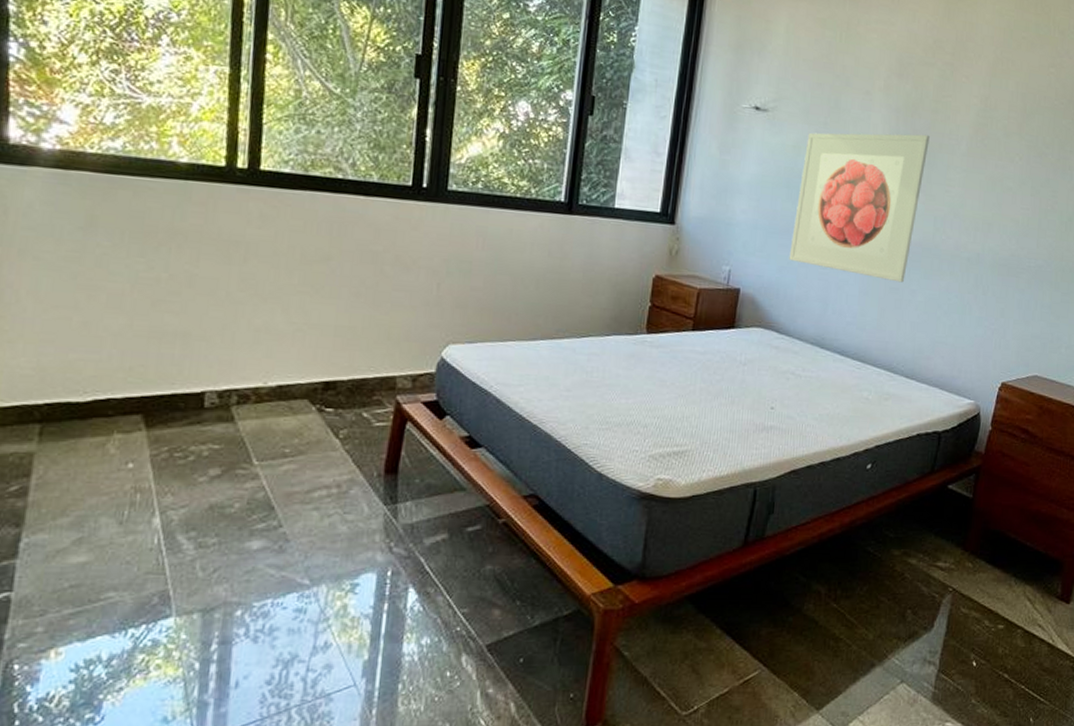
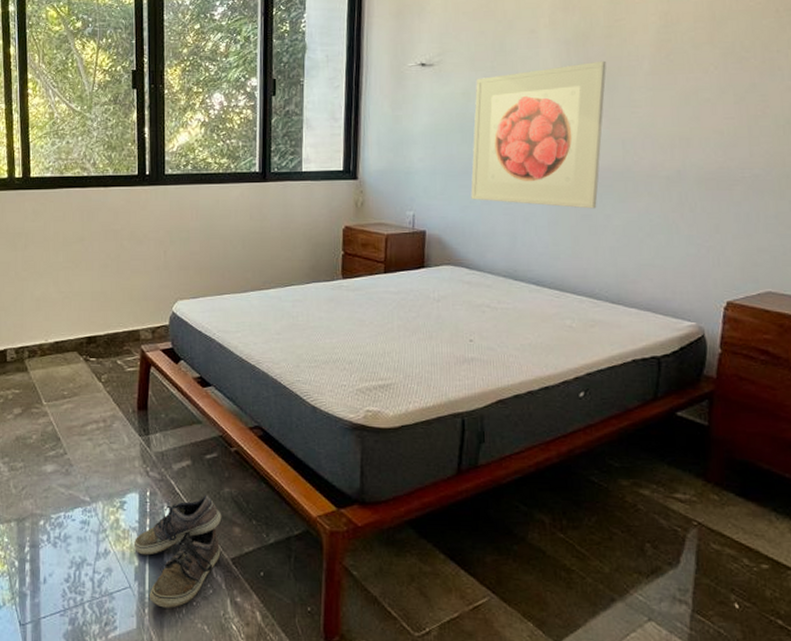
shoe: none [365,572,480,707] -> present [134,494,222,608]

